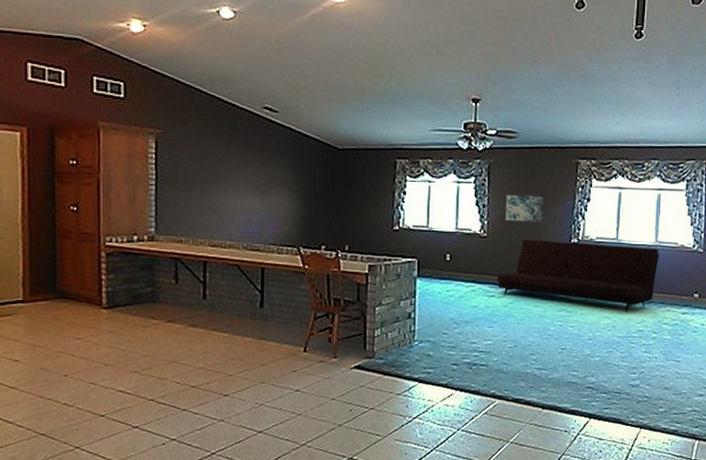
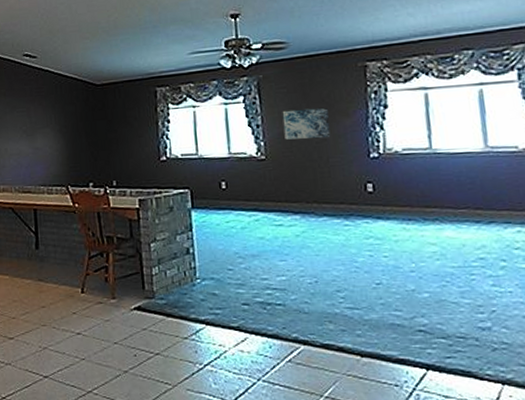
sofa: present [497,239,659,312] -> none [283,155,494,236]

